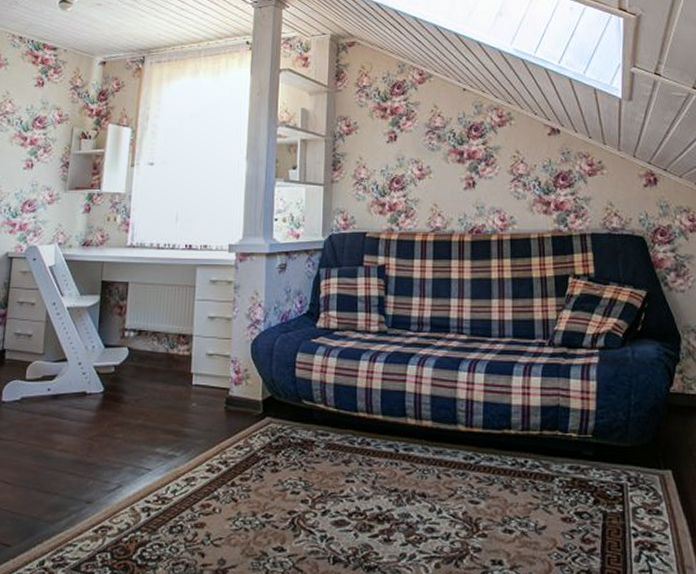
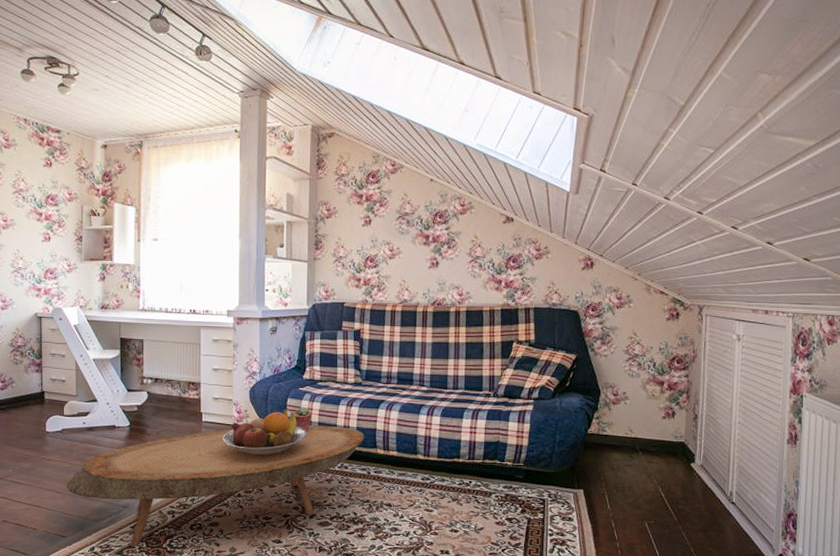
coffee table: none [18,387,391,560] -> present [66,424,365,547]
fruit bowl: none [216,367,321,429] -> present [223,409,308,456]
potted succulent: none [304,363,327,396] -> present [294,406,312,432]

